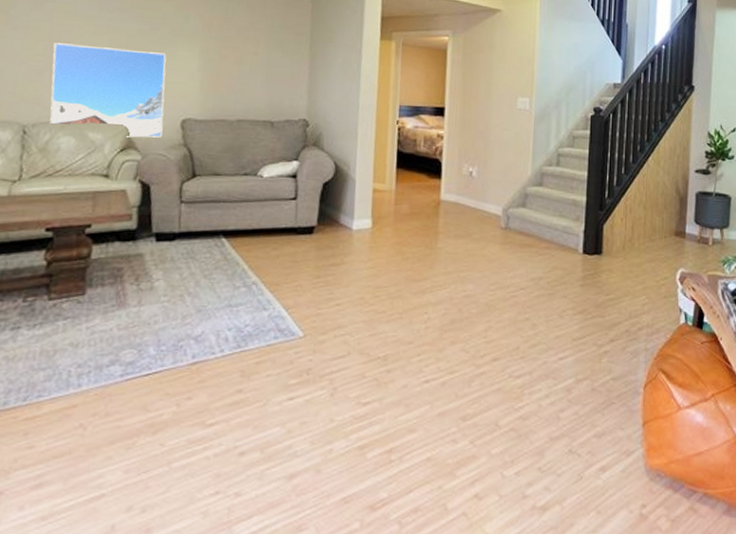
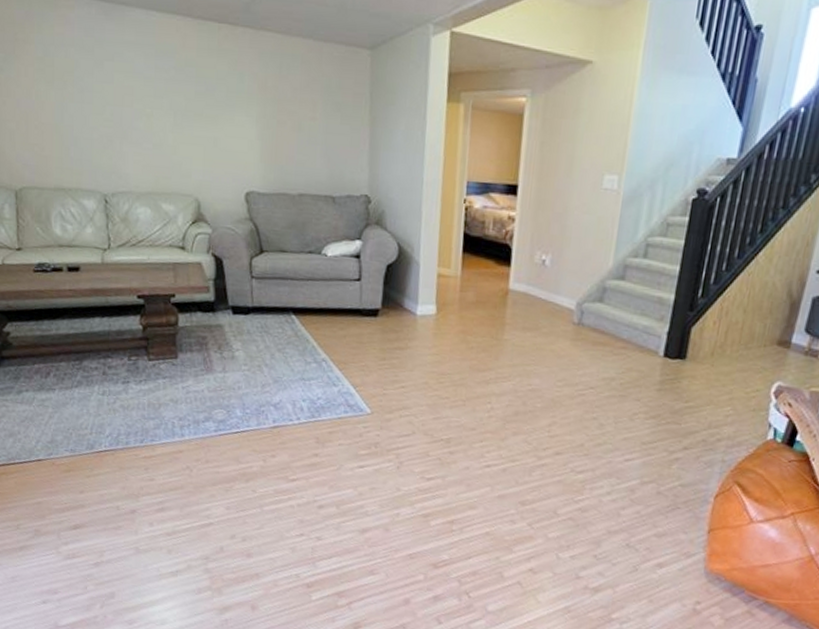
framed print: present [49,43,167,138] -> none [119,107,229,211]

